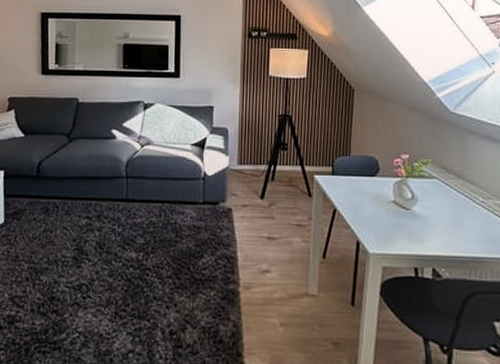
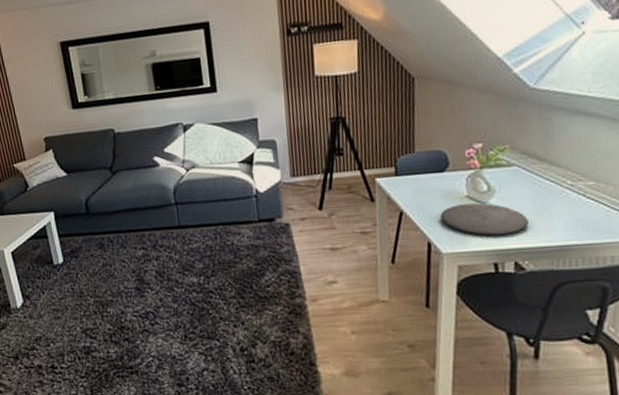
plate: none [369,208,446,242] -> present [440,203,529,236]

